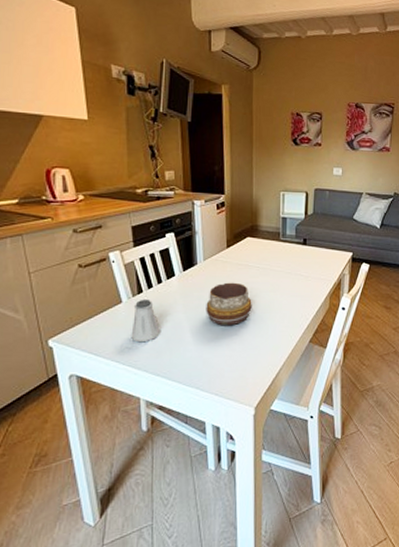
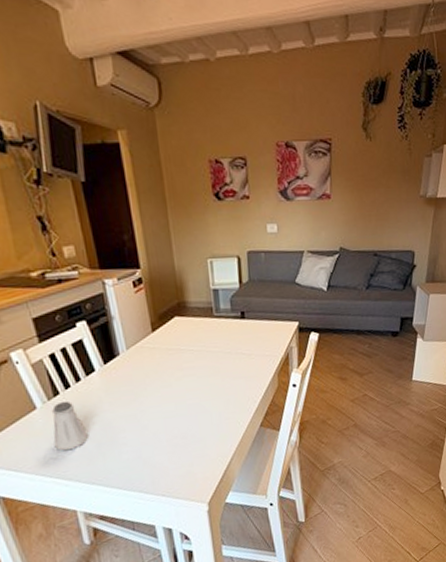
decorative bowl: present [206,282,252,326] -> none [136,370,191,421]

